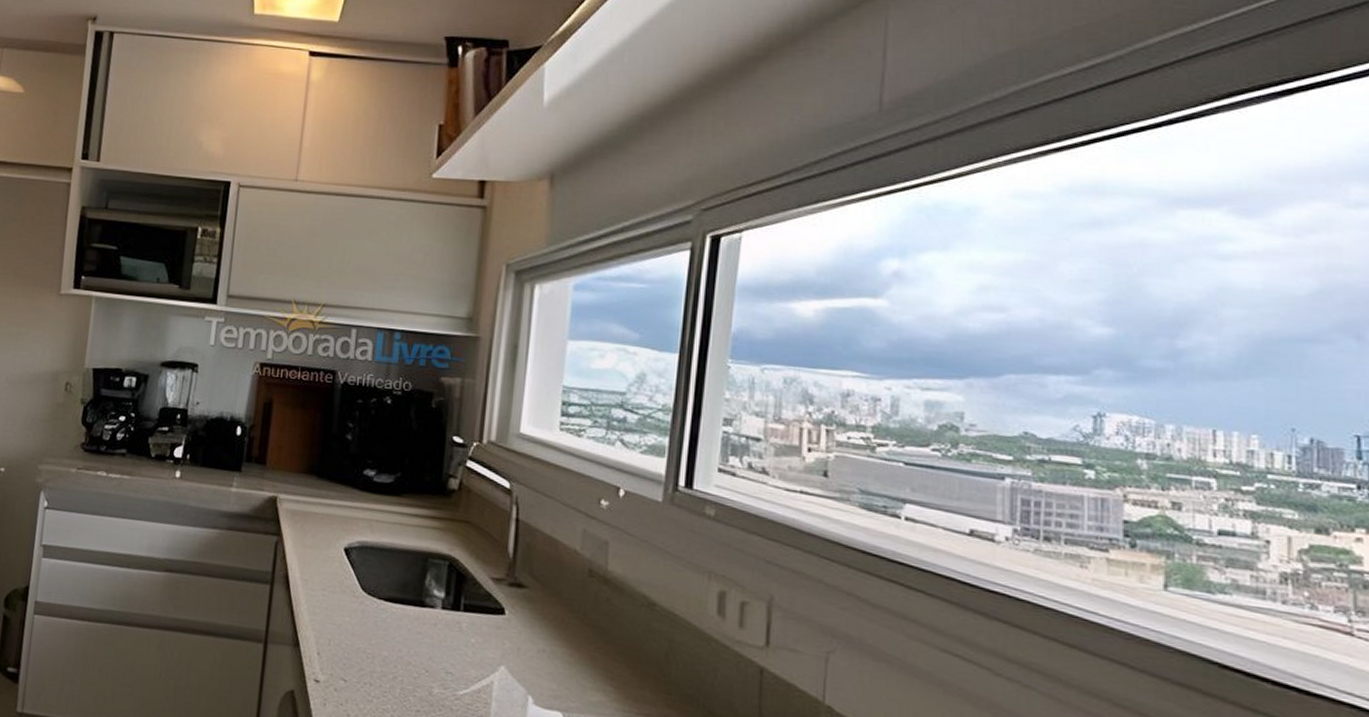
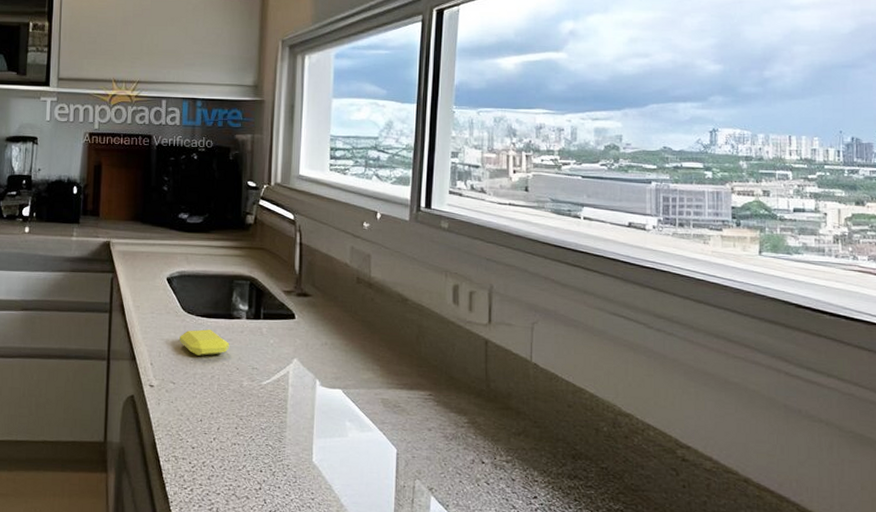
soap bar: none [355,616,419,651] -> present [179,329,230,356]

